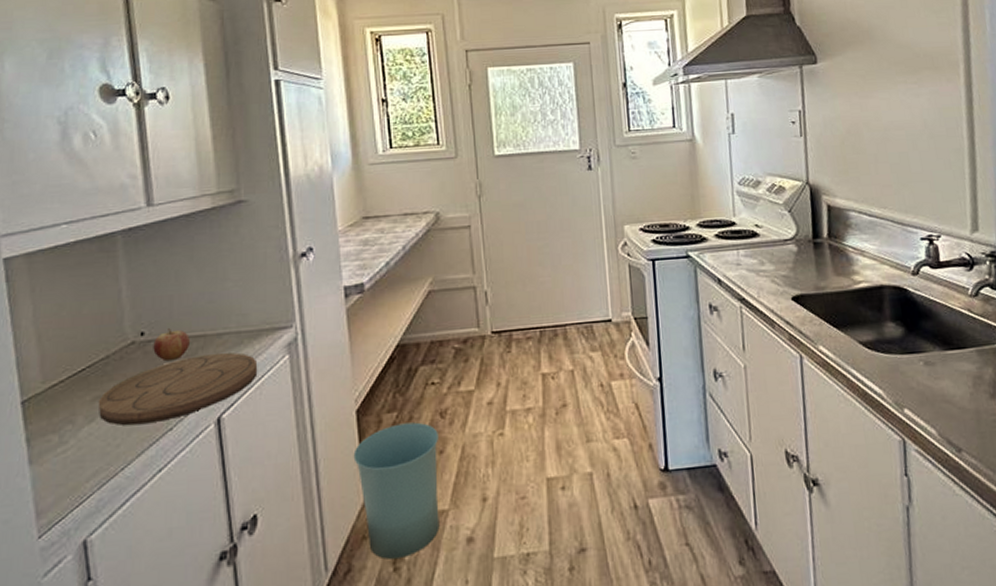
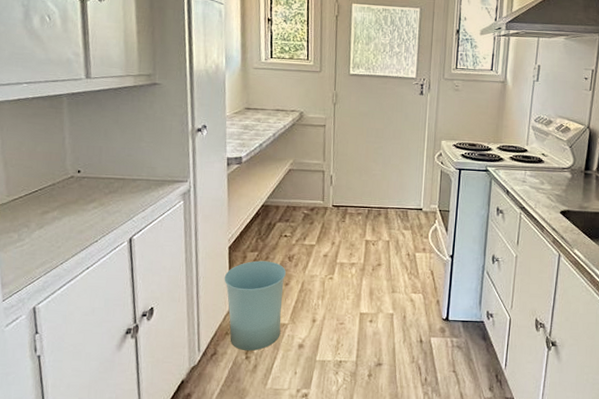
cutting board: present [98,352,258,425] -> none [46,192,161,235]
fruit: present [153,328,190,362] -> none [86,170,113,194]

